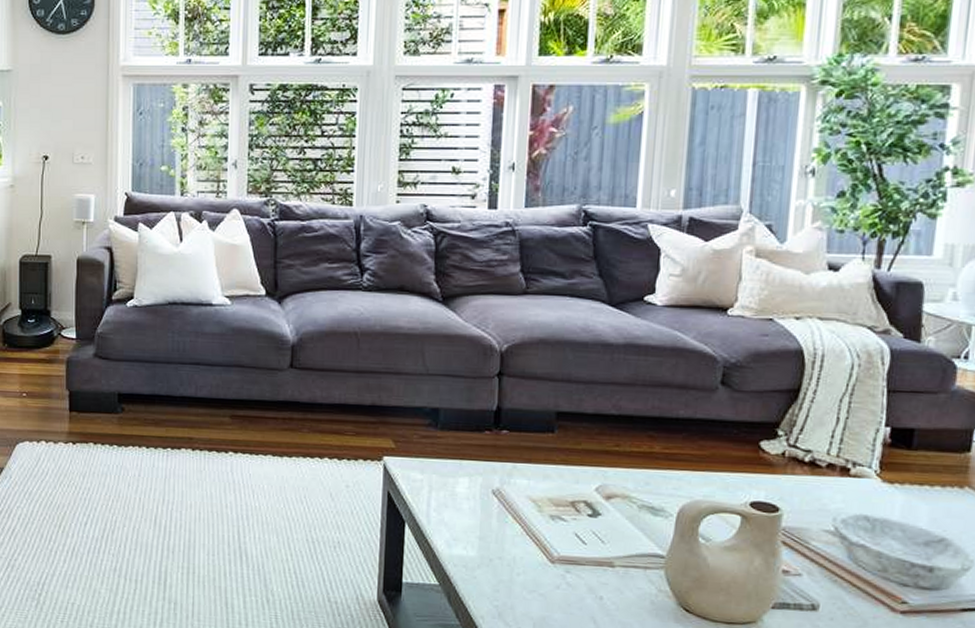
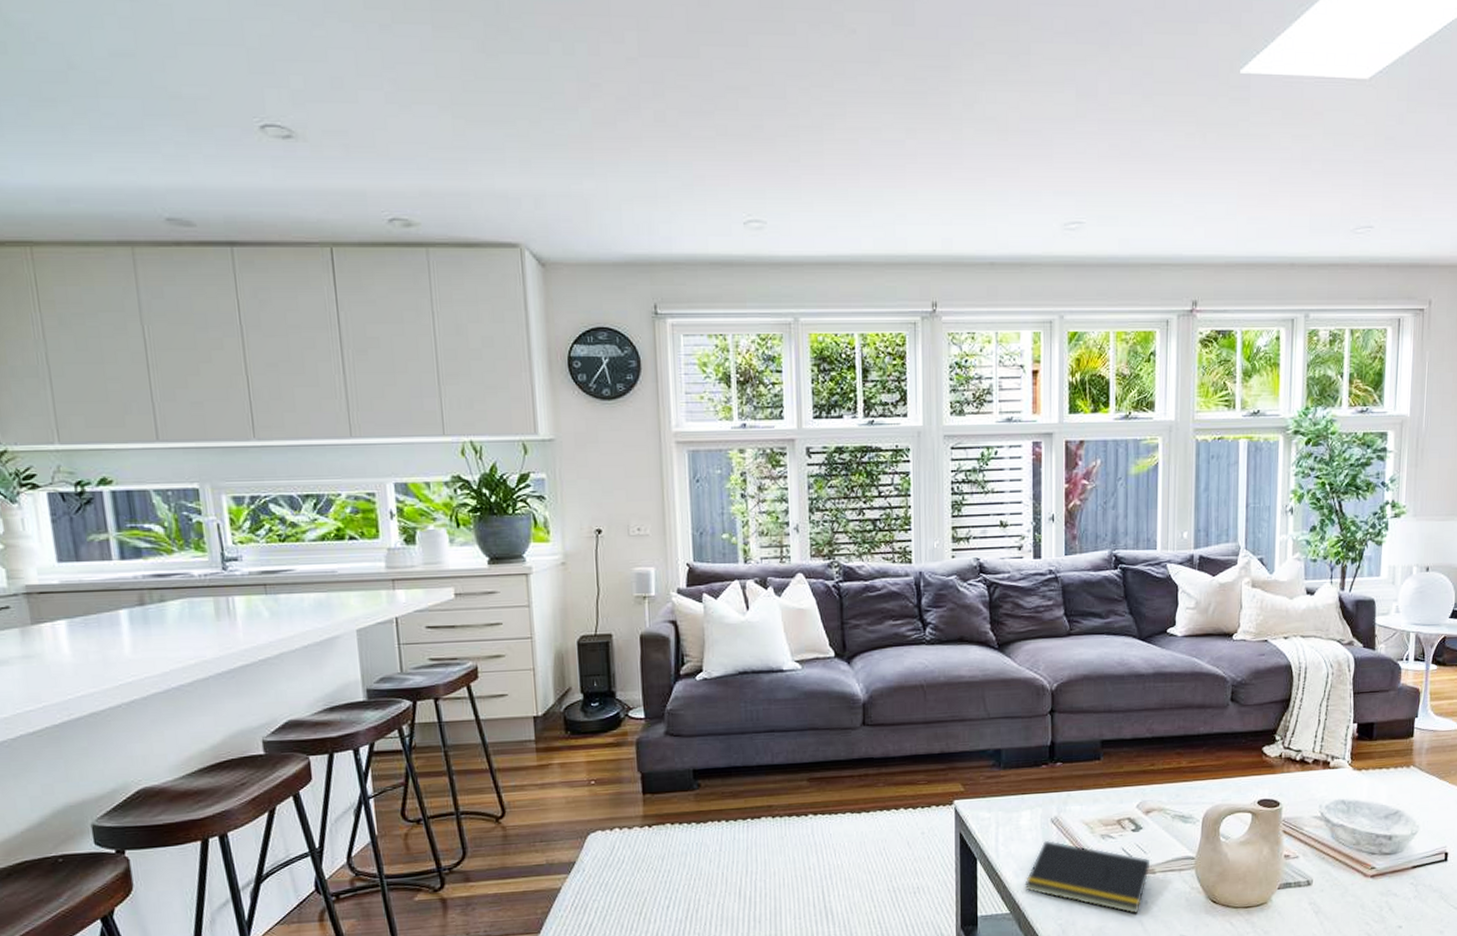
notepad: none [457,512,609,609] -> present [1024,840,1151,915]

